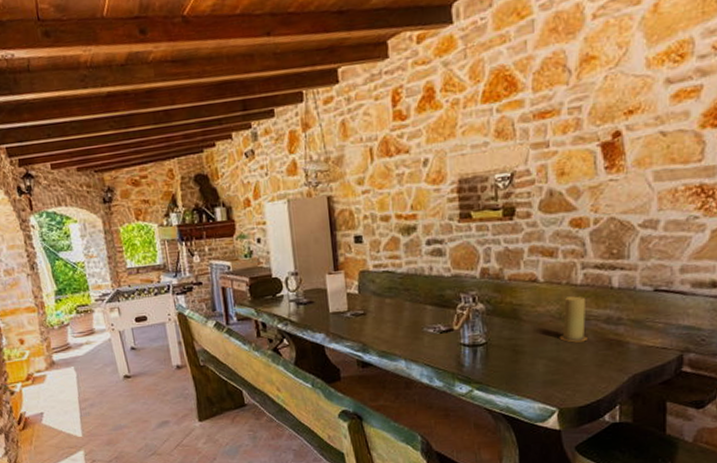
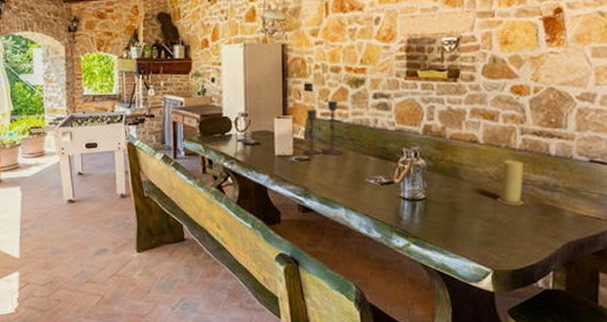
candlestick: none [357,250,400,309] -> present [302,100,344,156]

